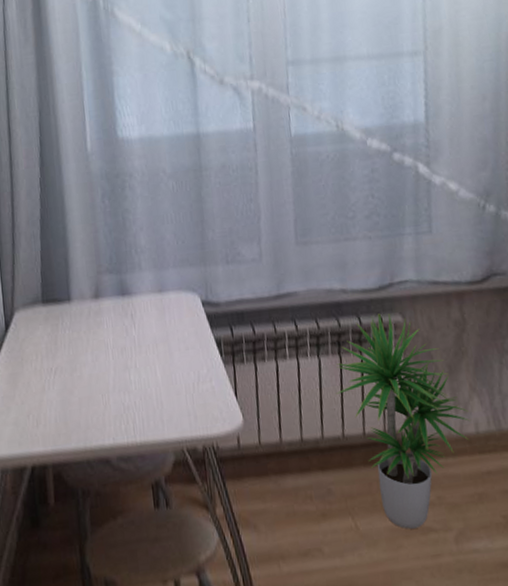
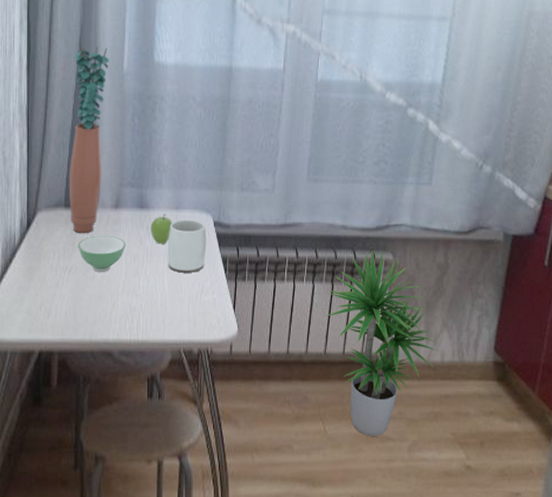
vase: none [36,128,79,330] -> present [68,42,109,233]
bowl: none [60,329,112,371] -> present [78,235,126,272]
fruit: none [135,298,158,333] -> present [151,214,173,244]
mug: none [154,301,198,362] -> present [168,219,207,273]

